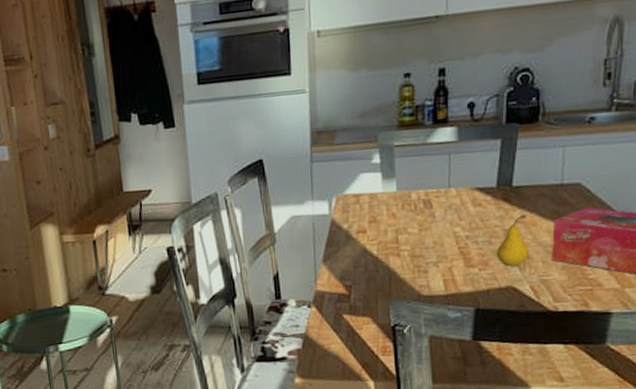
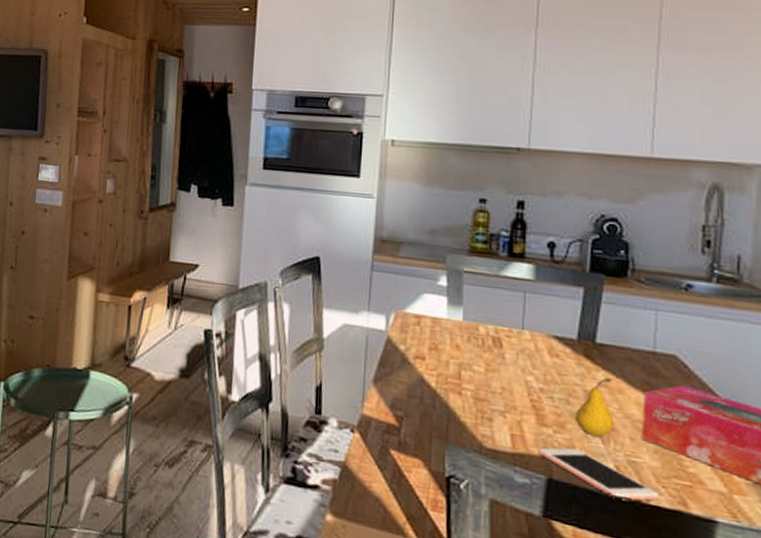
cell phone: none [467,279,565,313] -> present [538,447,658,501]

